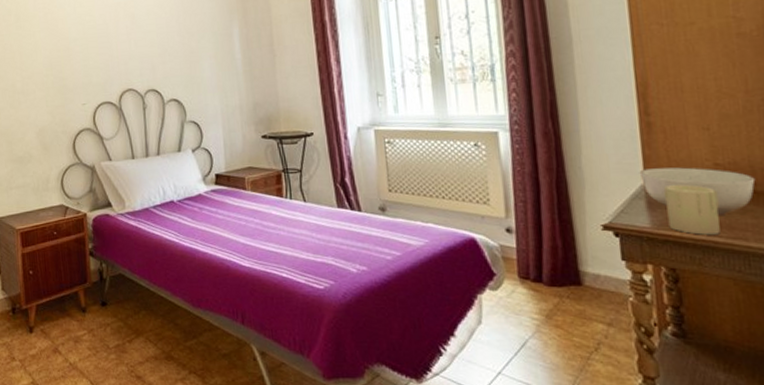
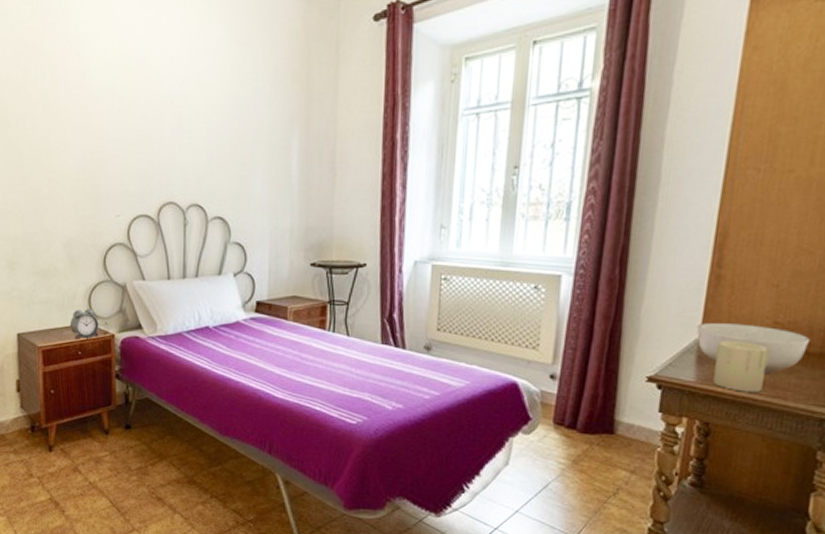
alarm clock: none [45,190,73,221] -> present [69,309,99,341]

